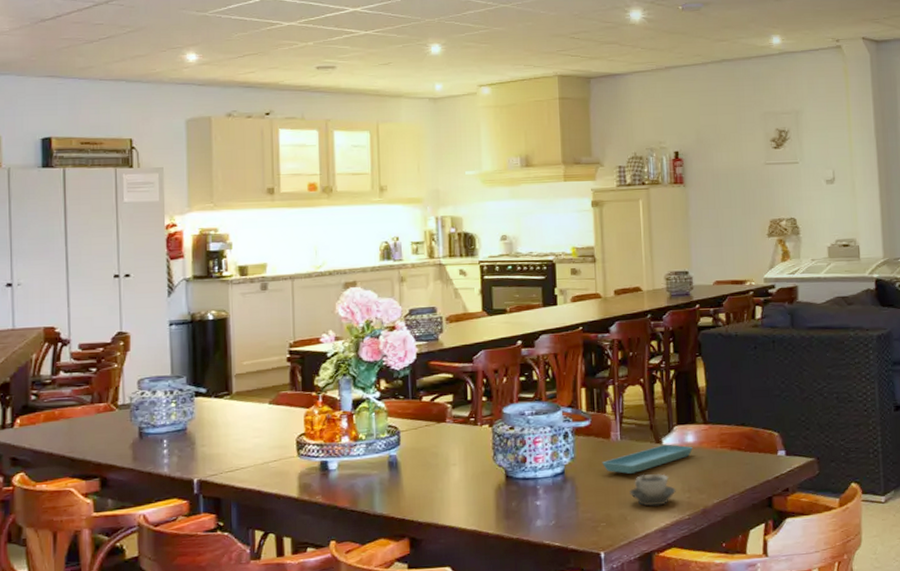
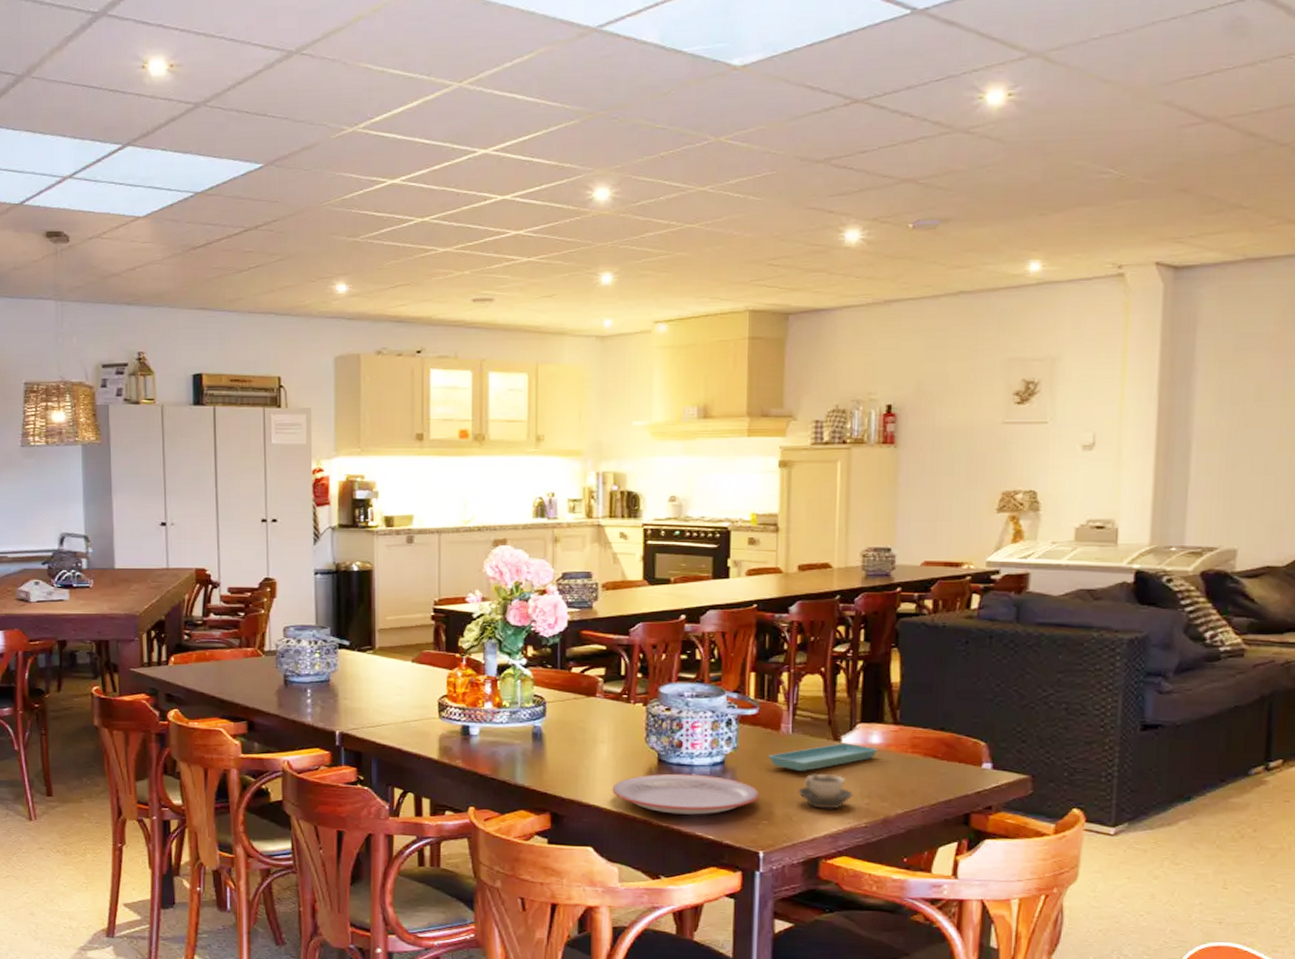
plate: none [465,486,596,526] -> present [612,773,759,815]

